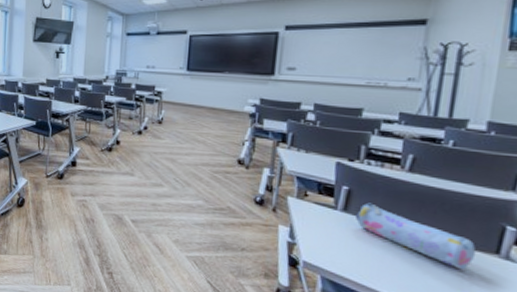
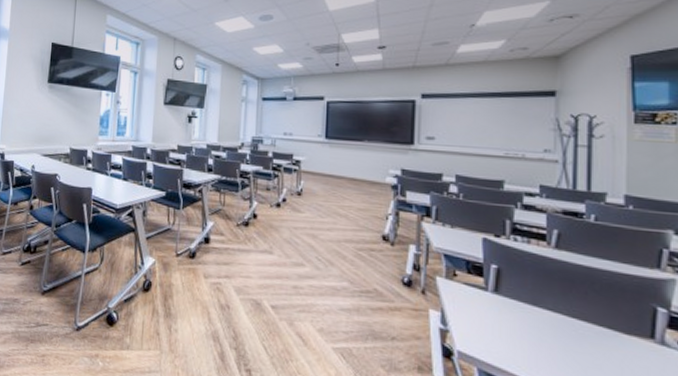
pencil case: present [355,202,477,270] -> none [506,282,632,358]

